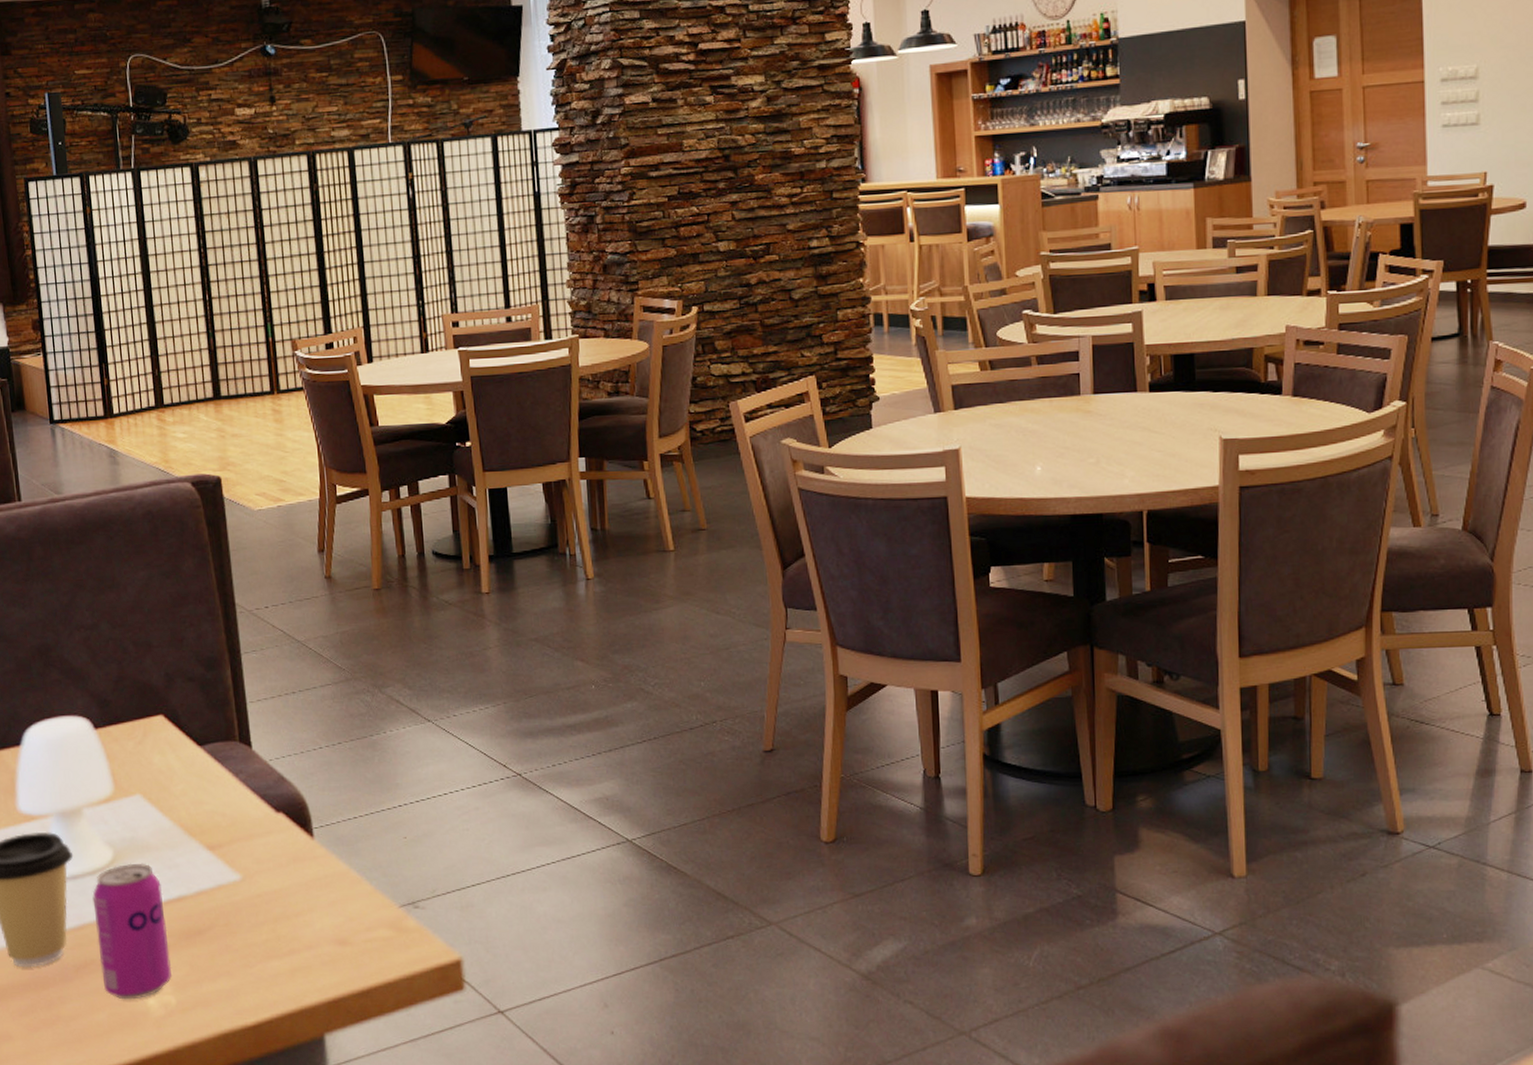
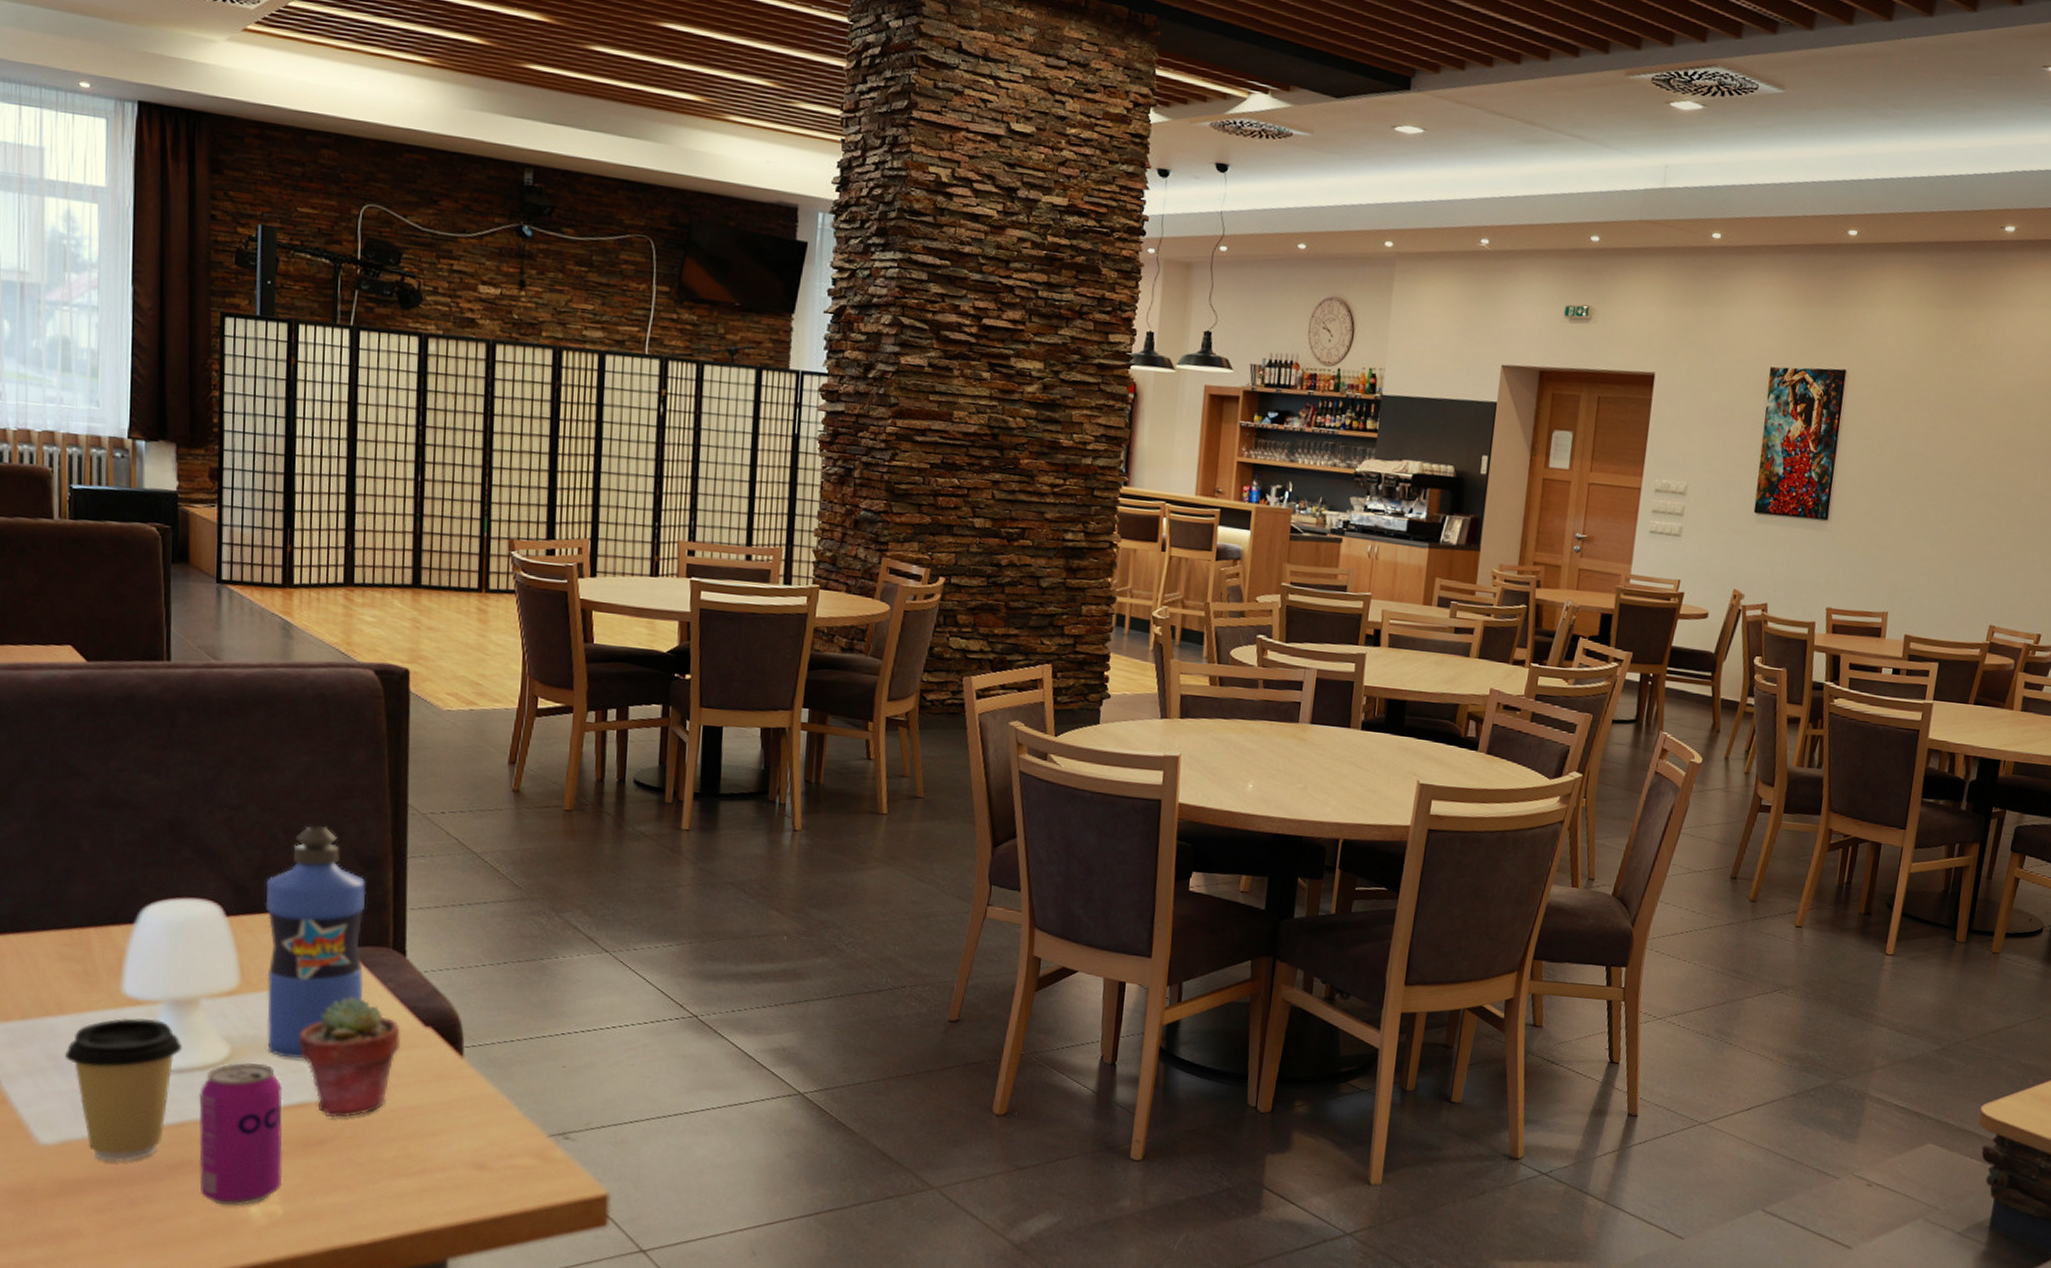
water bottle: none [124,634,219,855] -> present [265,824,366,1058]
potted succulent: none [169,791,258,908] -> present [299,997,401,1118]

